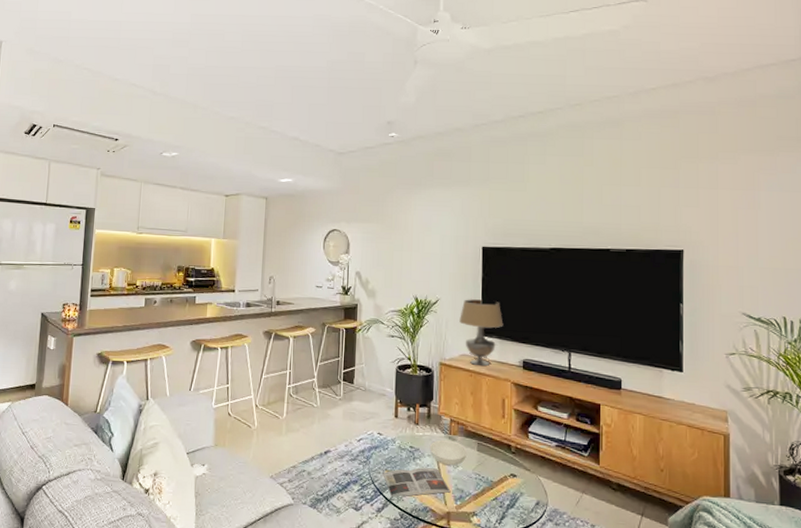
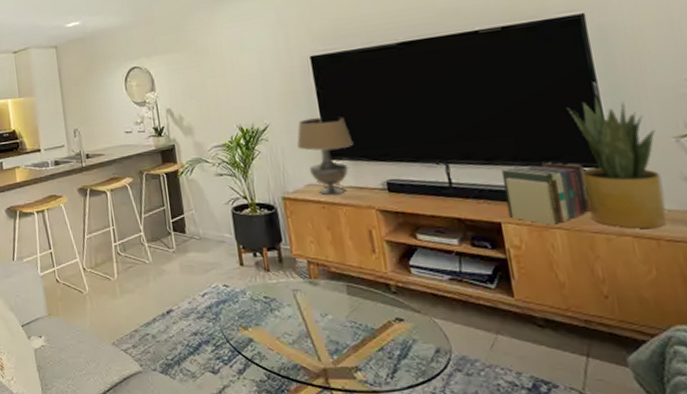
magazine: present [383,467,451,498] -> none [237,319,323,357]
bowl: present [429,439,468,466] -> none [287,285,336,315]
books: none [607,360,665,412] -> present [501,161,590,227]
planter: none [660,315,714,422] -> present [566,97,667,230]

